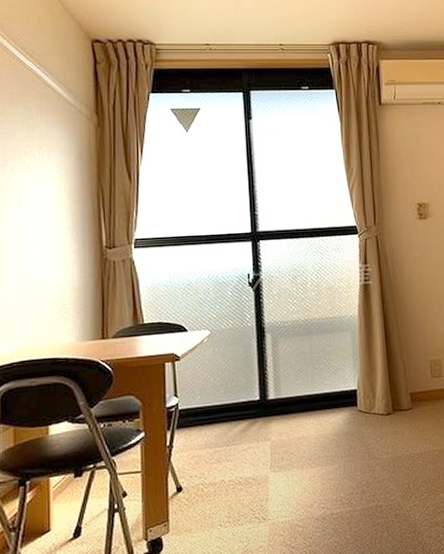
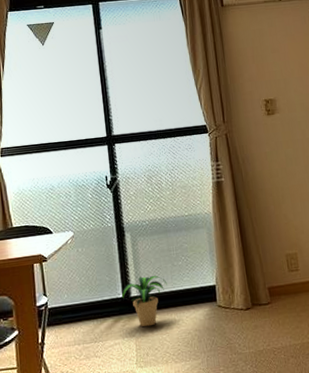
potted plant: none [259,377,307,431] -> present [122,275,167,327]

